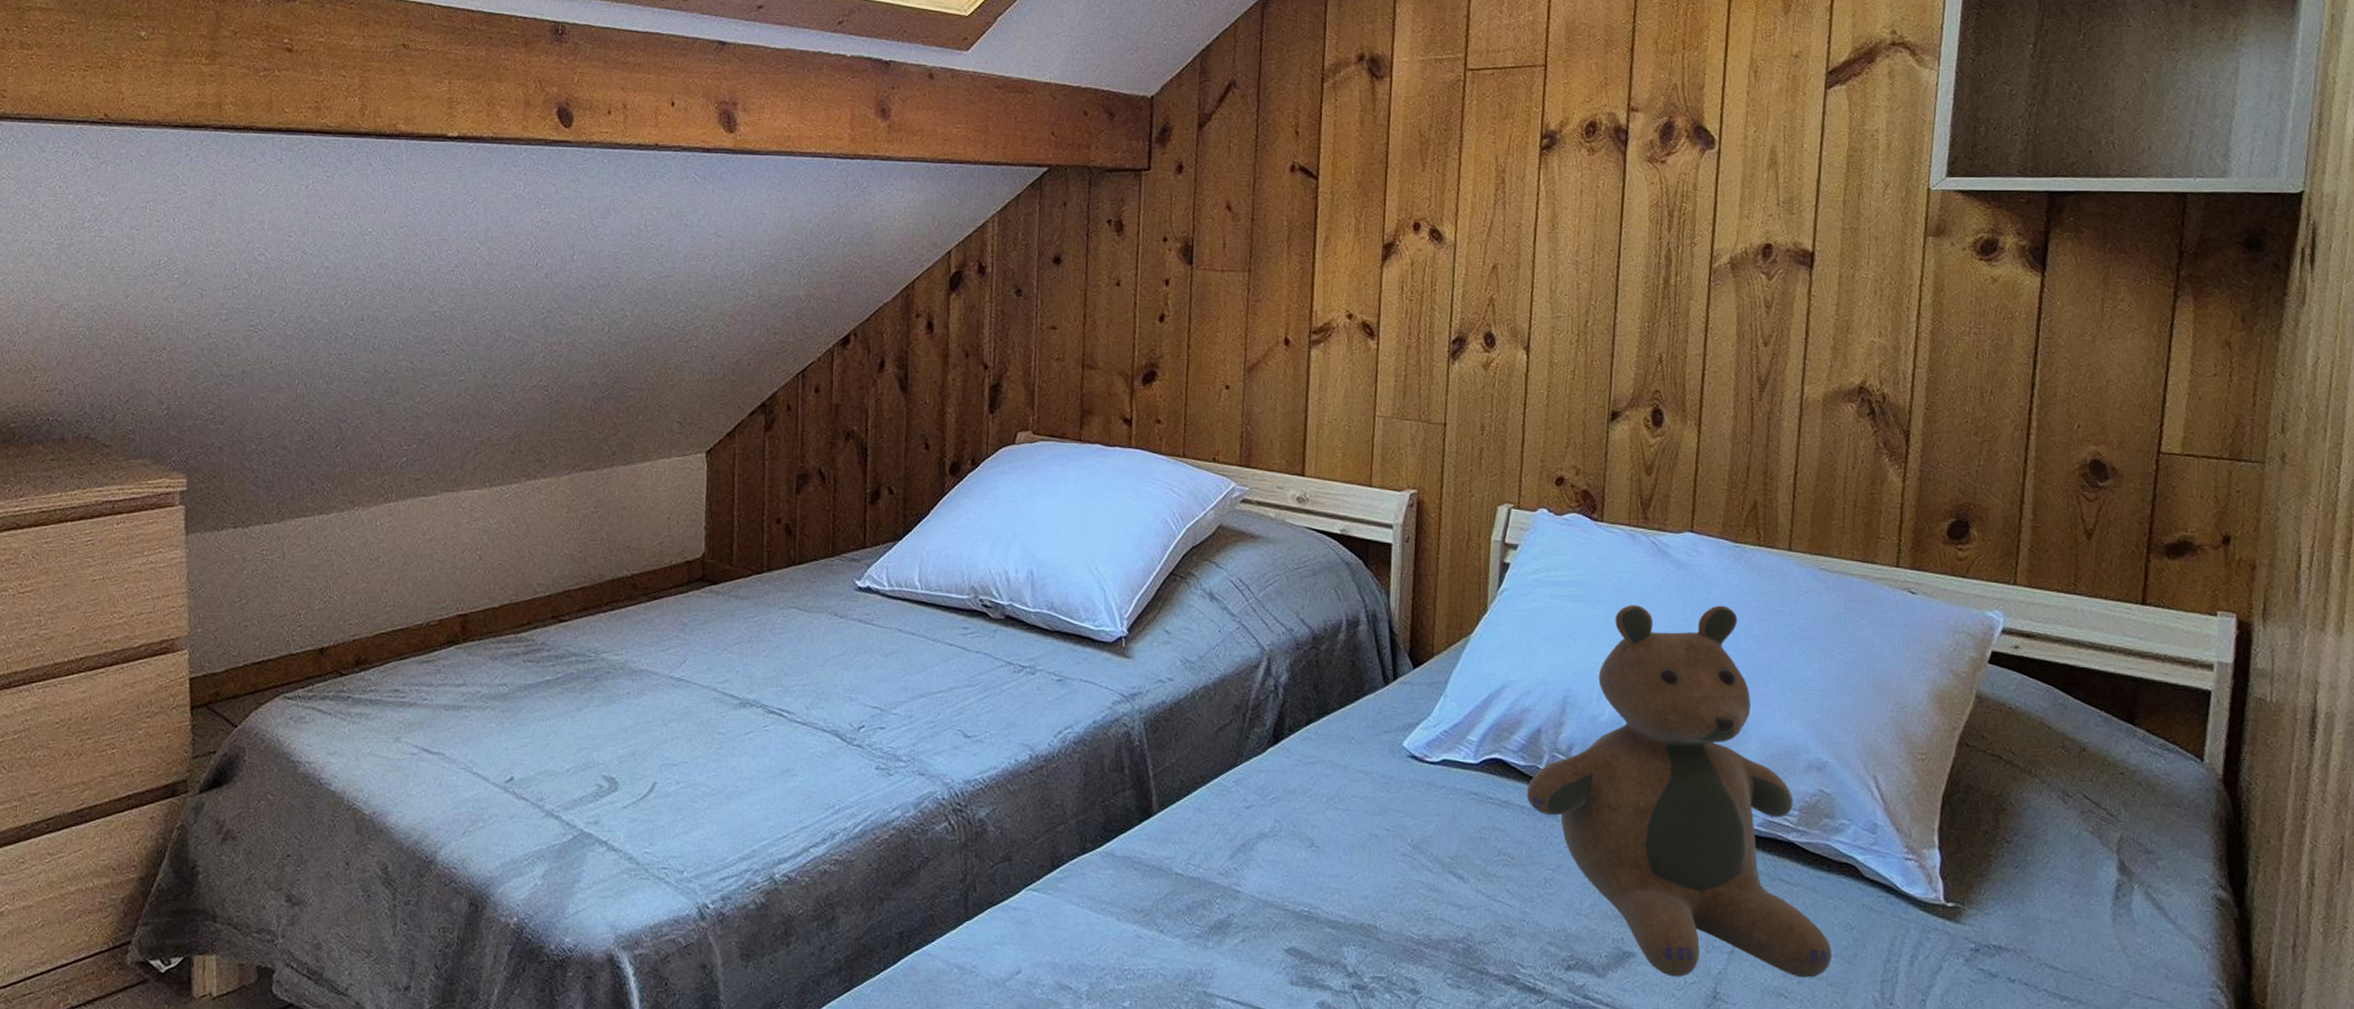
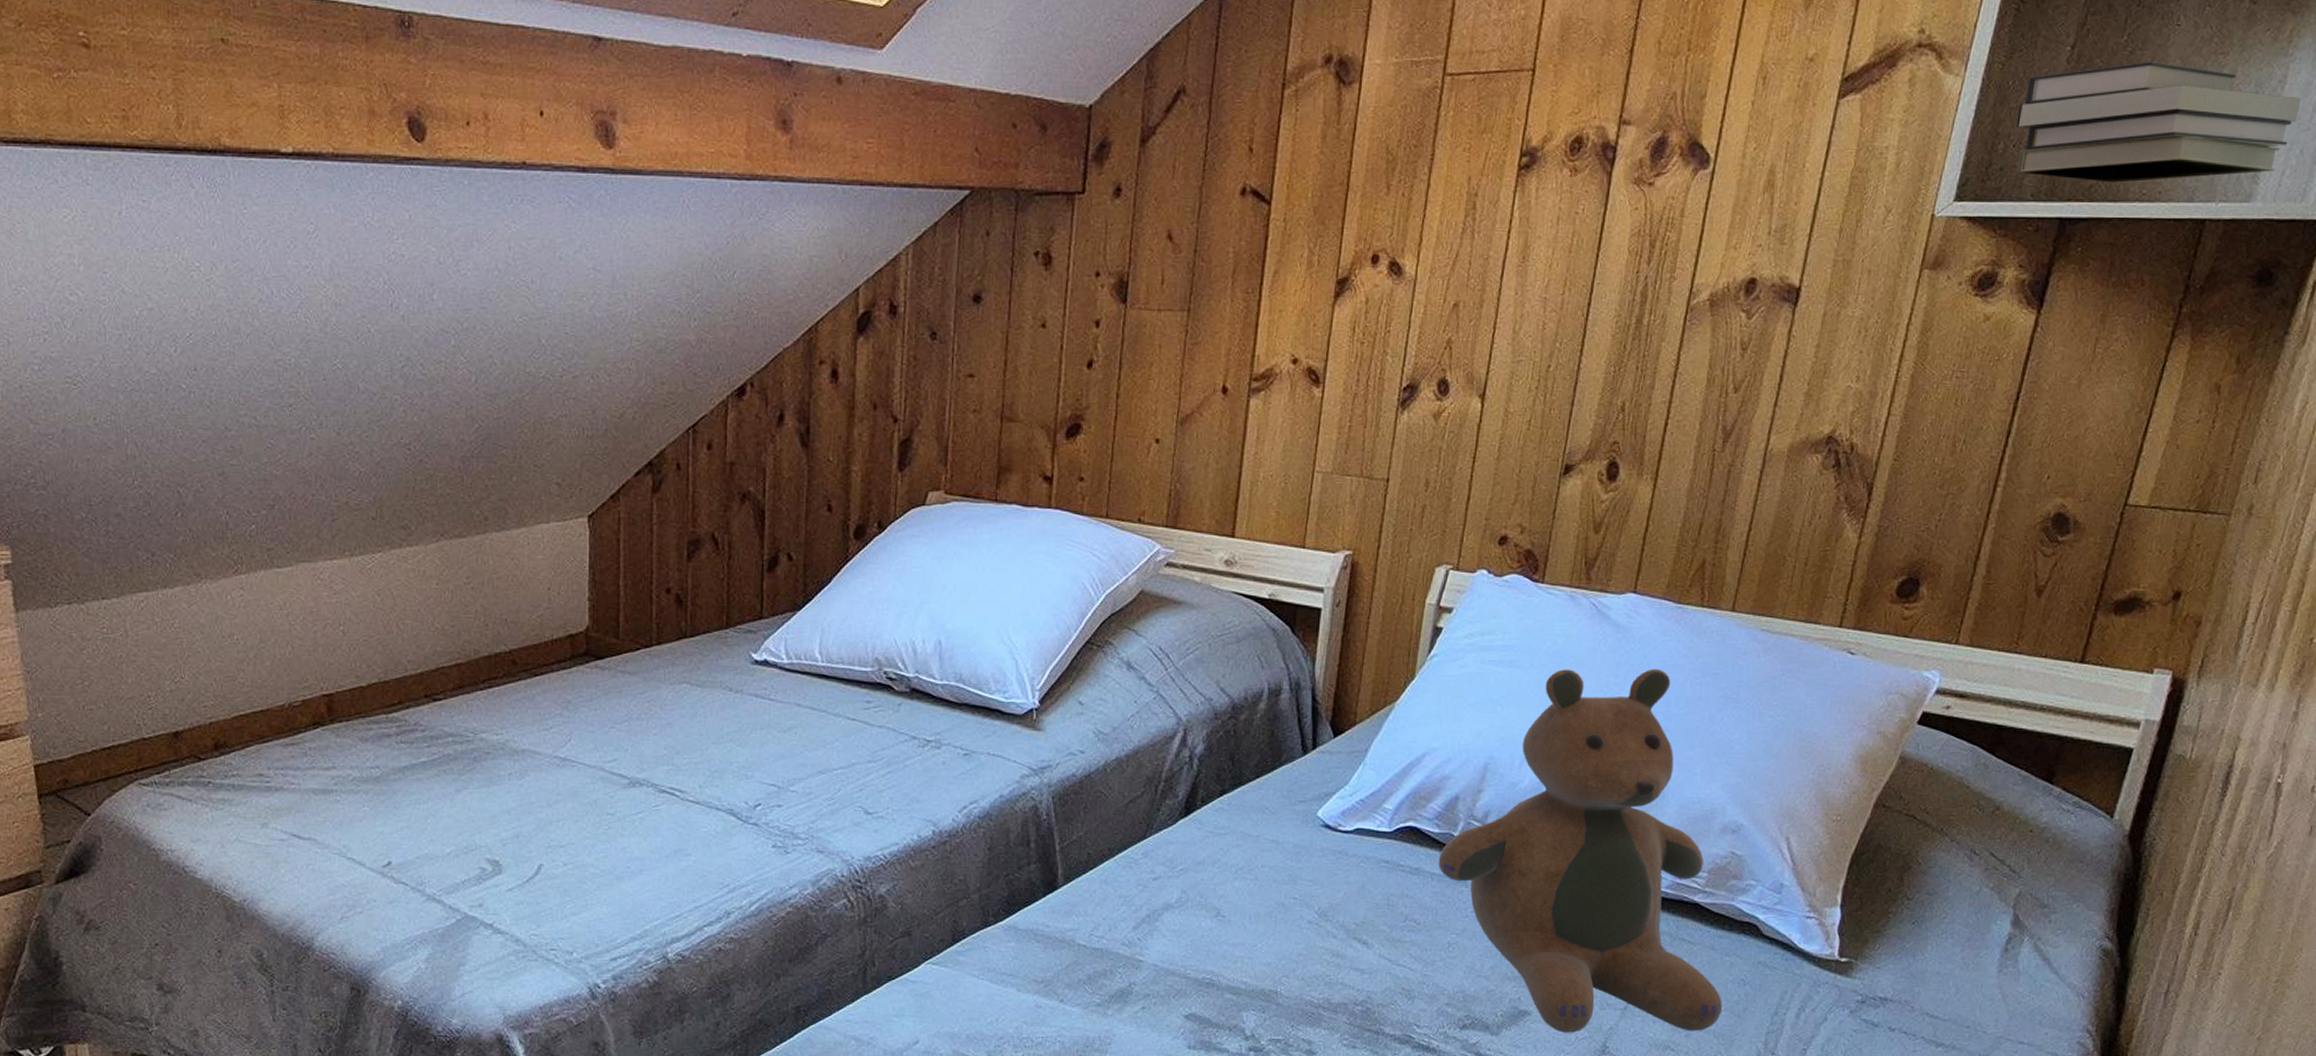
books: none [1993,57,2257,161] -> present [2016,62,2302,183]

